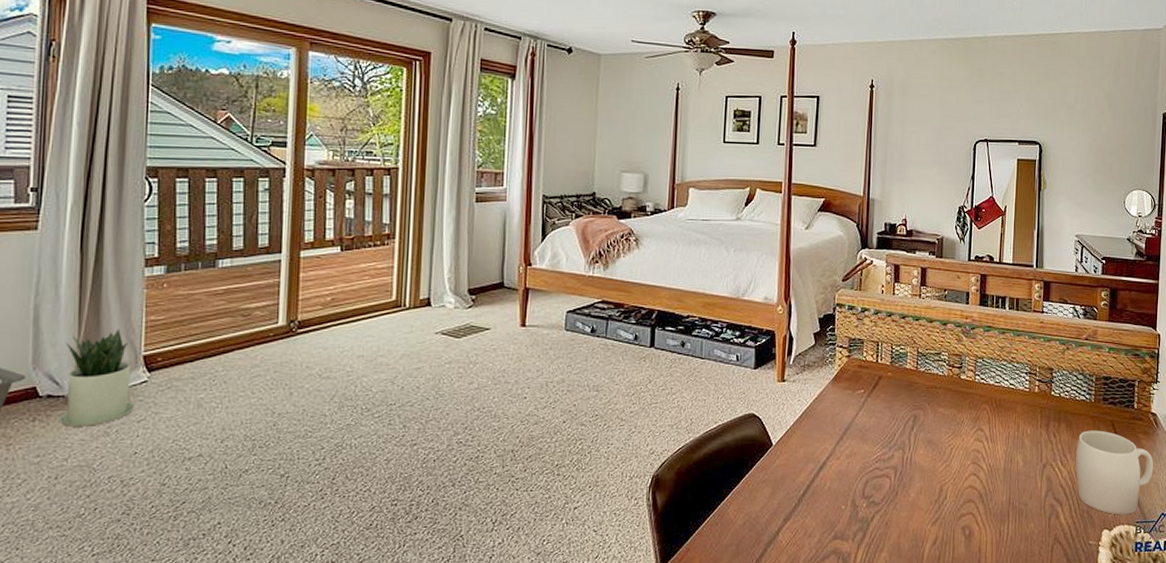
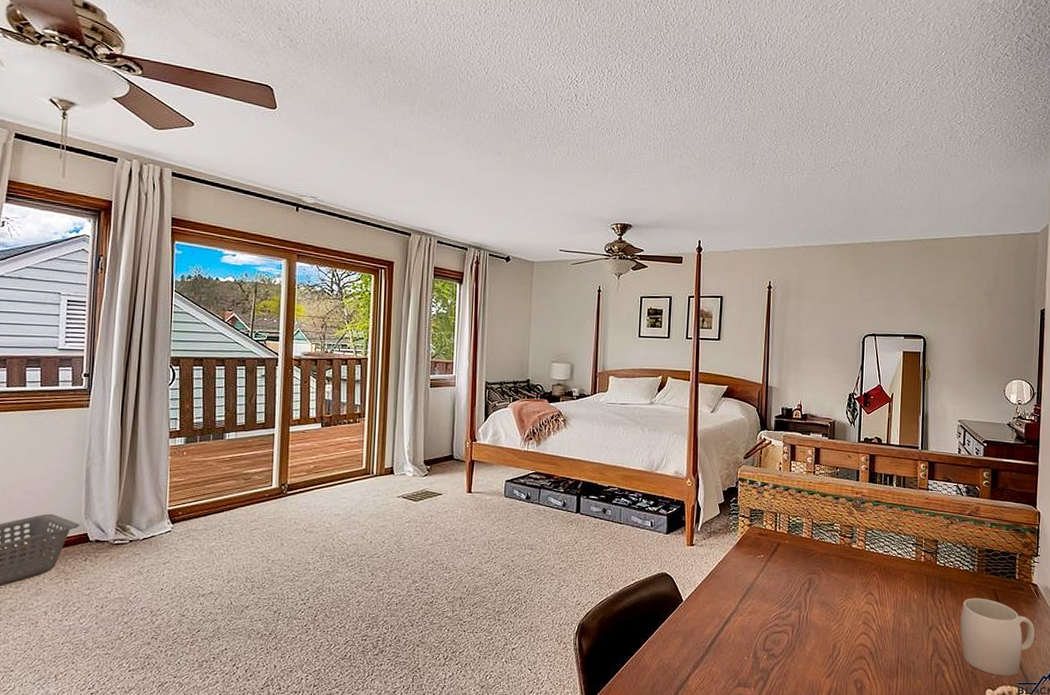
planter: present [58,329,136,427] -> none [104,488,162,566]

